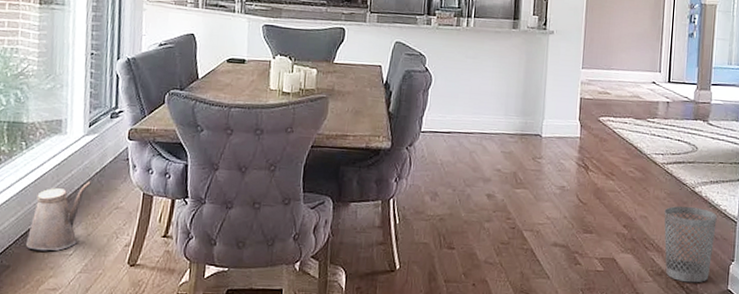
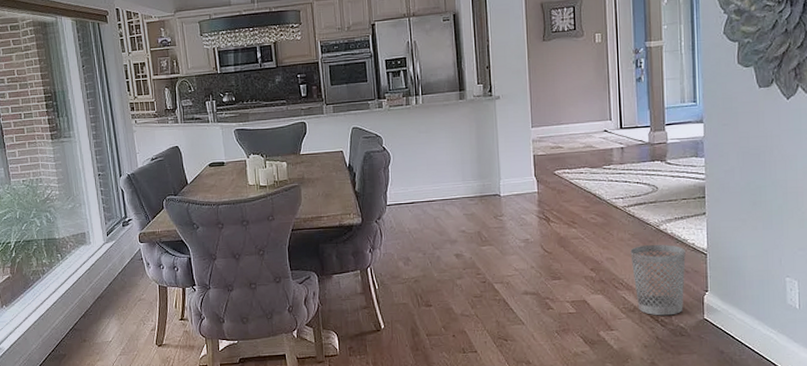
watering can: present [25,181,92,251] -> none [74,280,117,341]

